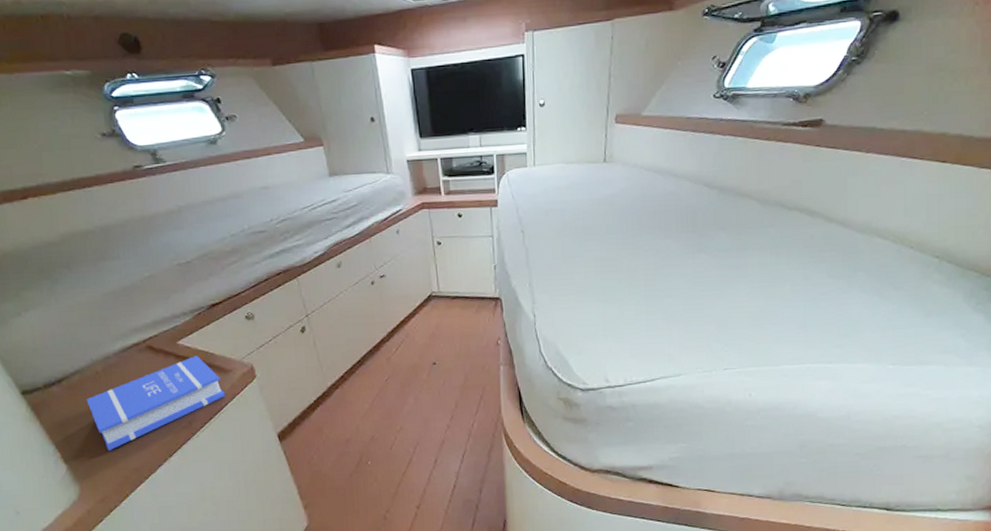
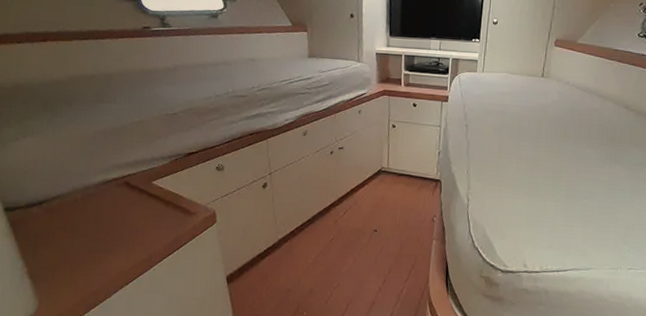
book: present [86,356,226,452] -> none [61,196,187,273]

